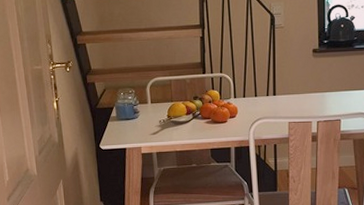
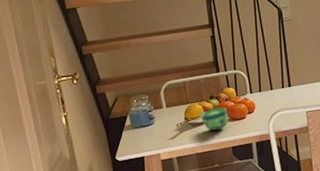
cup: none [183,109,210,131] -> present [200,107,229,131]

